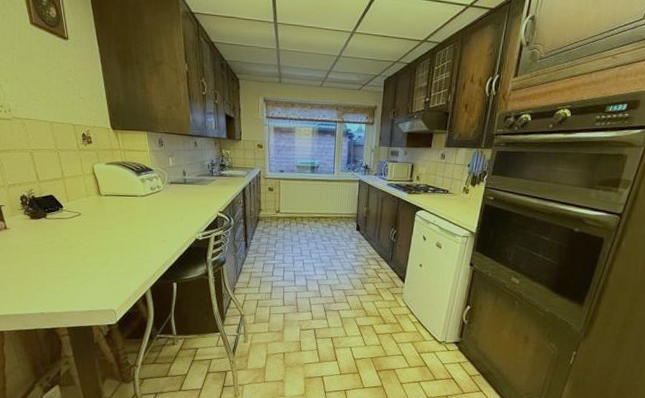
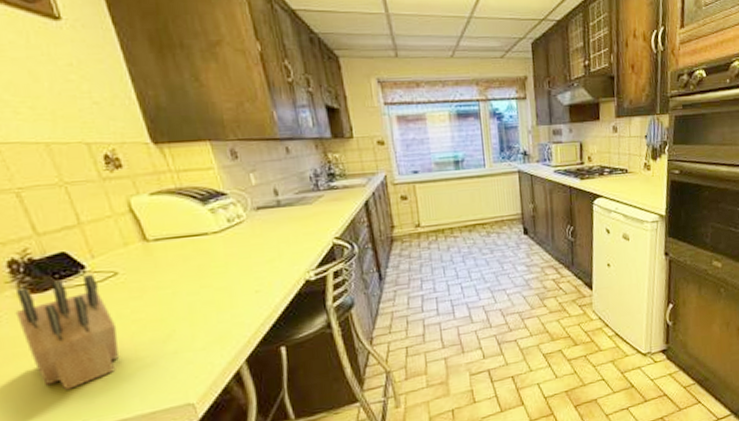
knife block: none [21,212,76,285] -> present [15,273,120,390]

